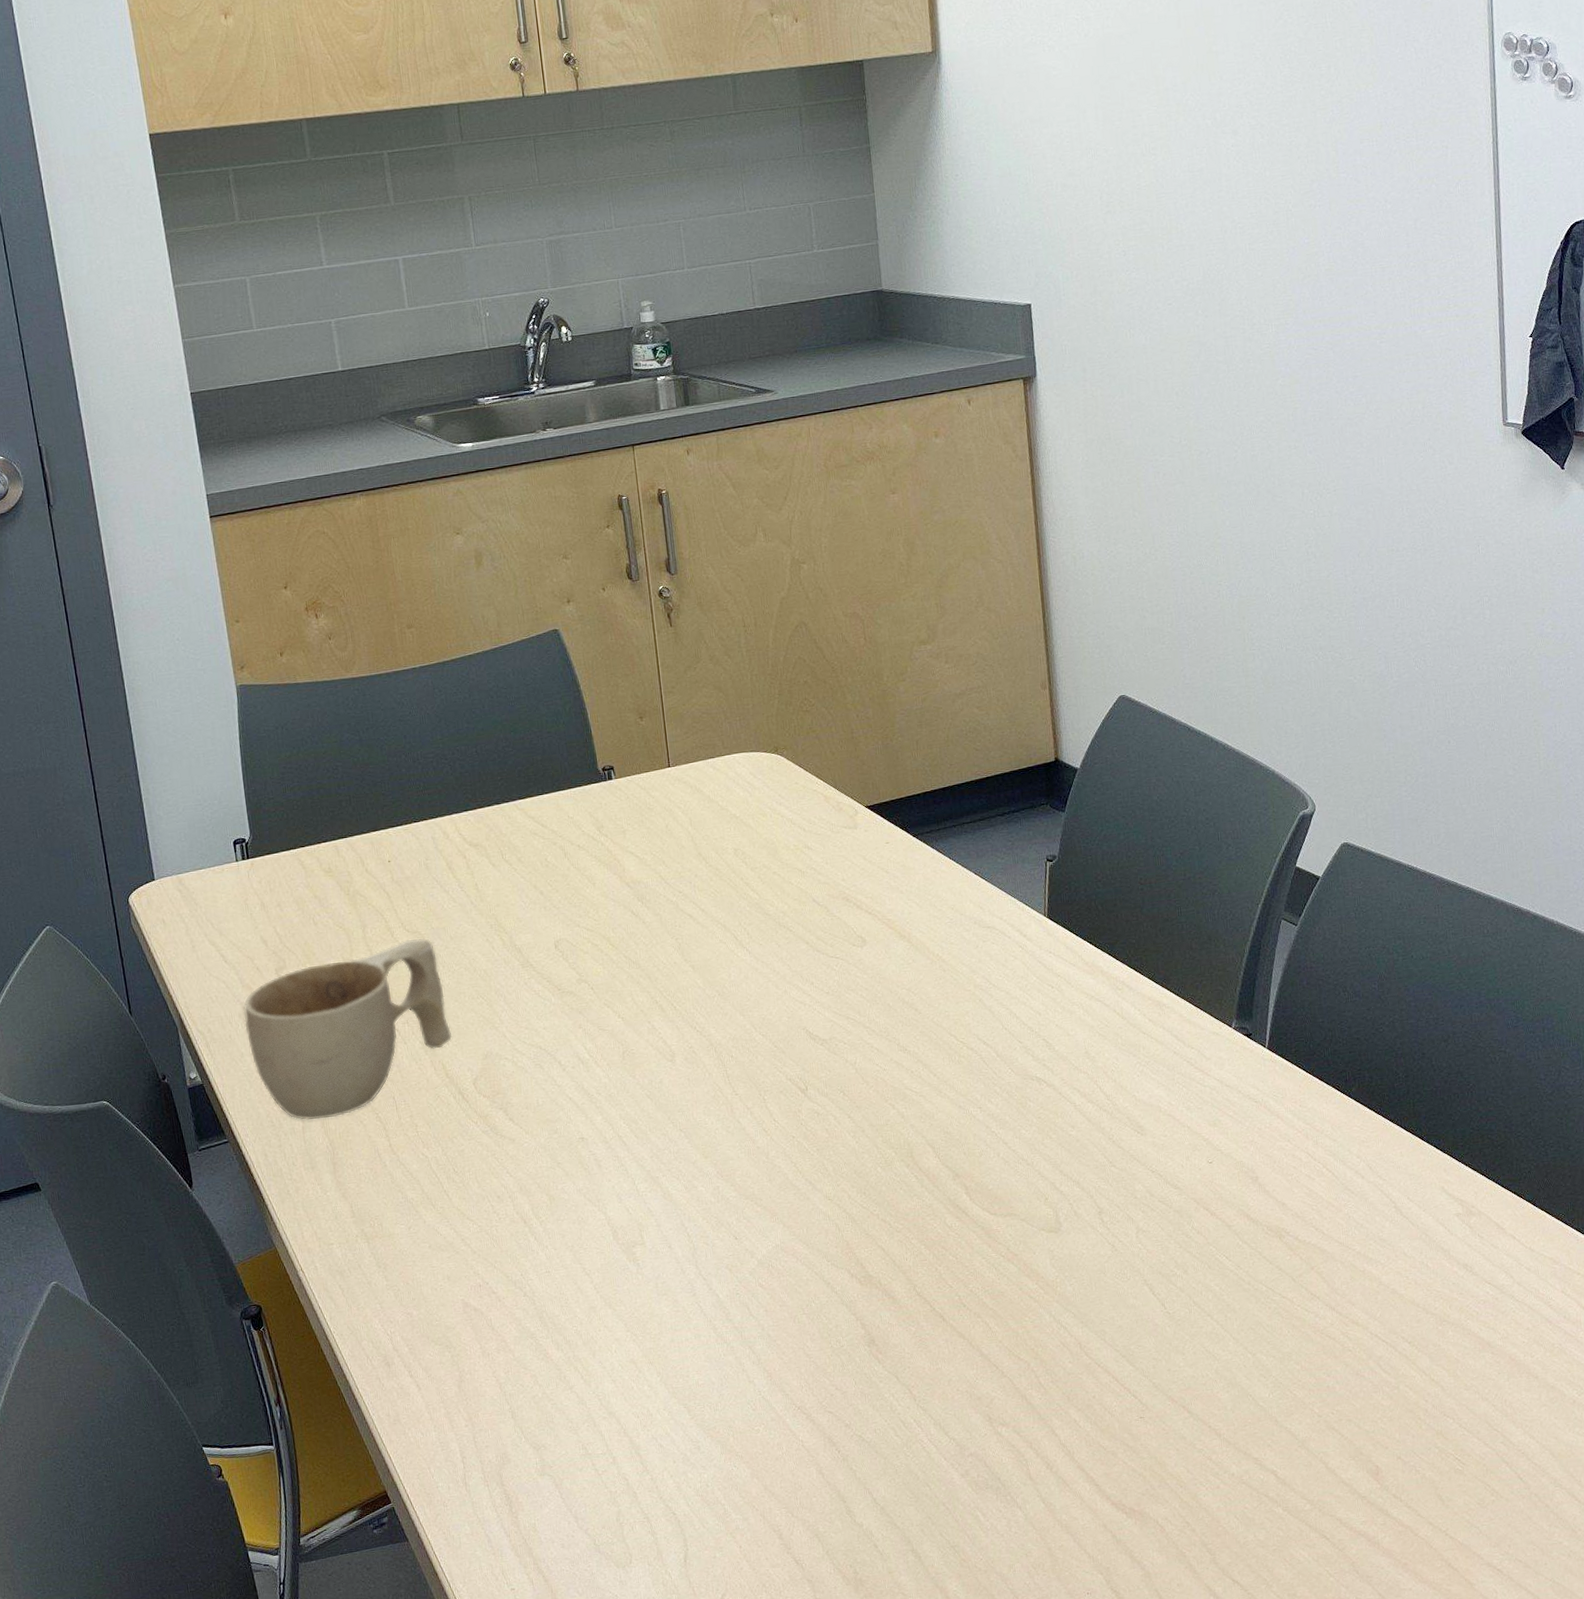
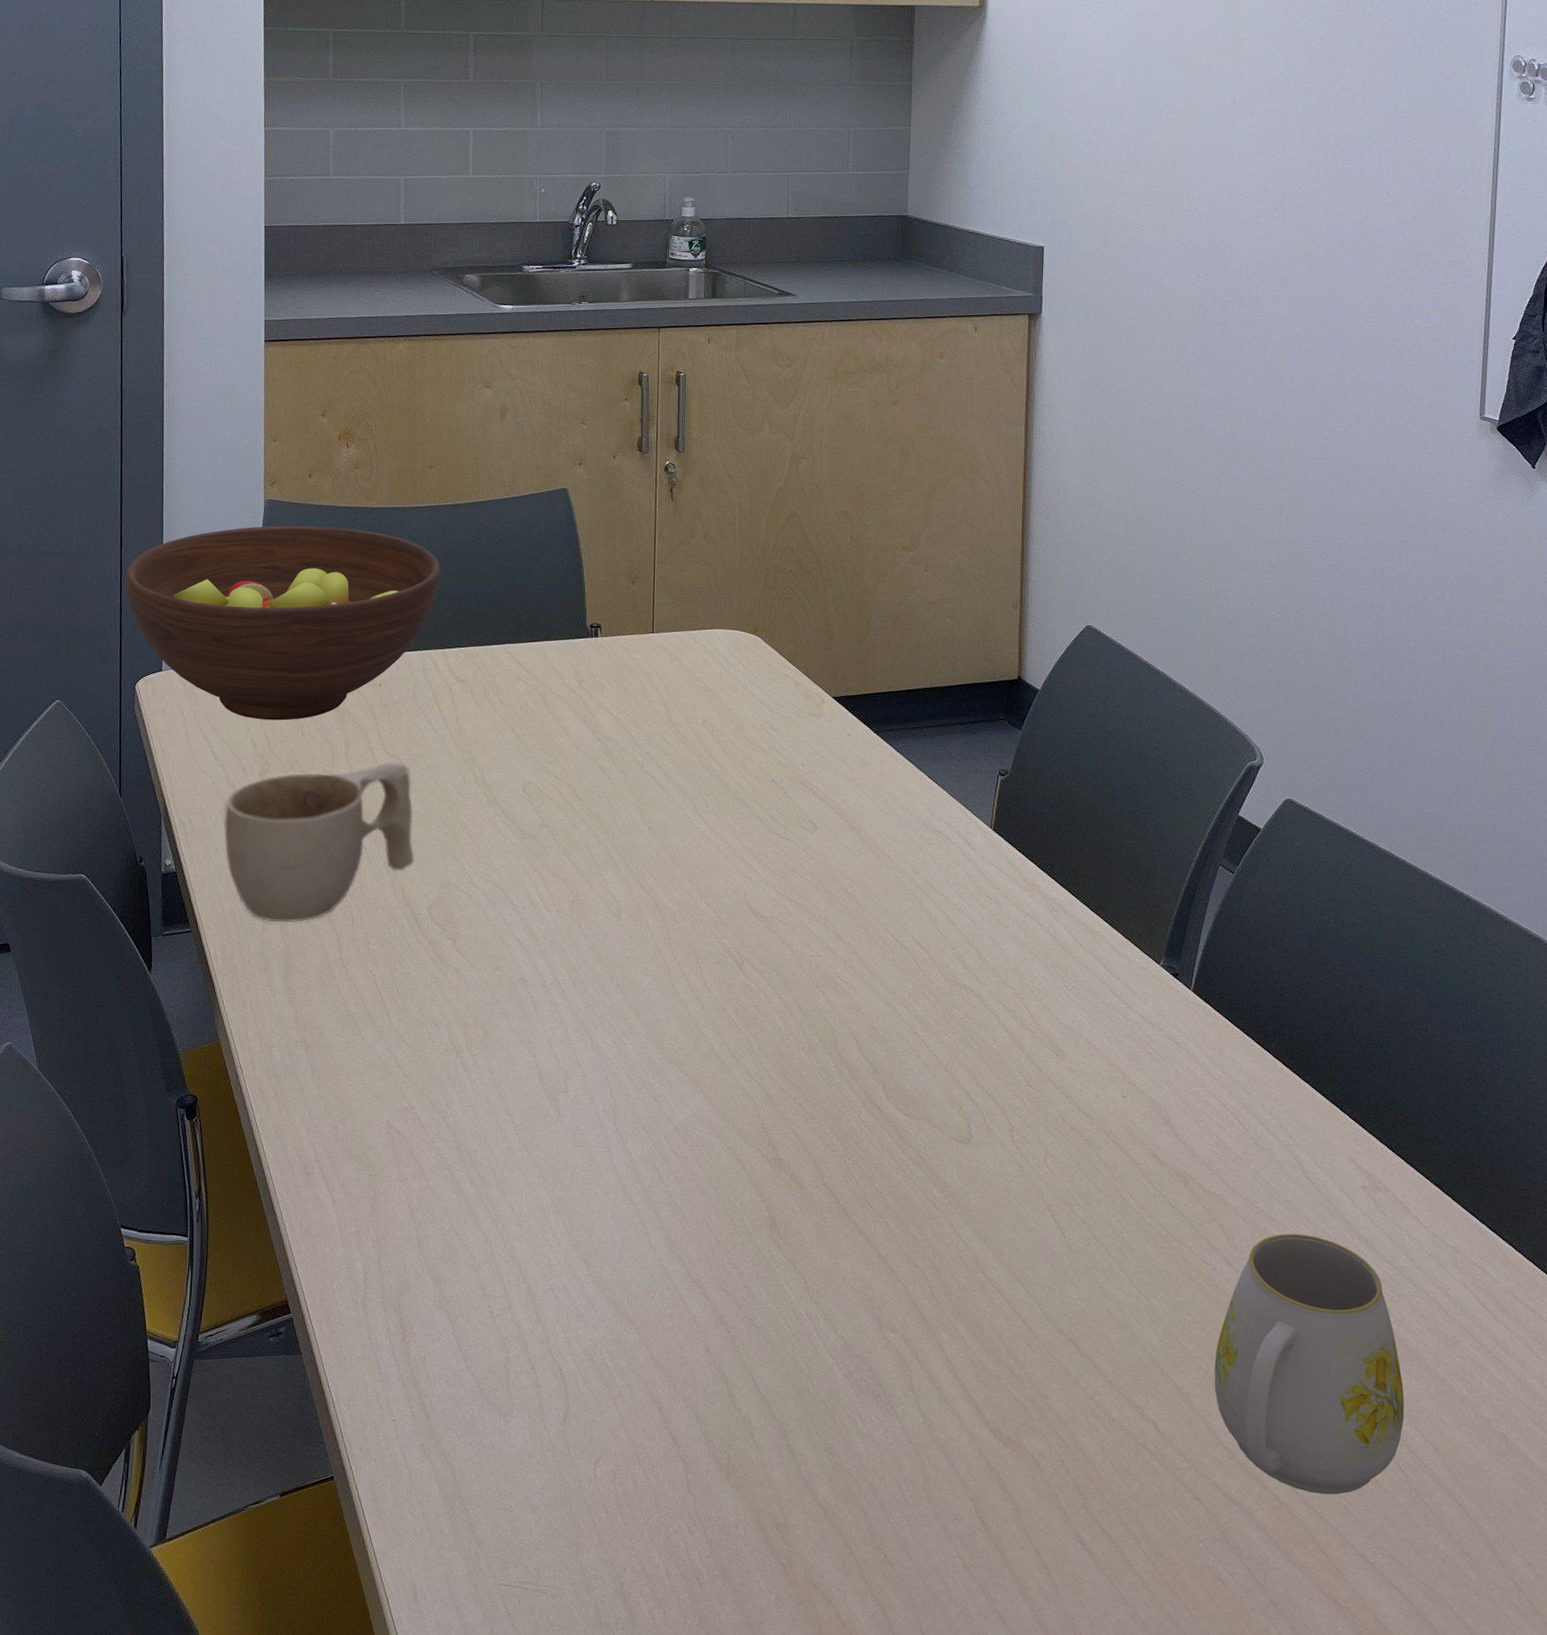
fruit bowl: none [99,703,437,916] -> present [126,525,440,721]
mug: none [1327,1268,1518,1514] -> present [1214,1233,1405,1495]

